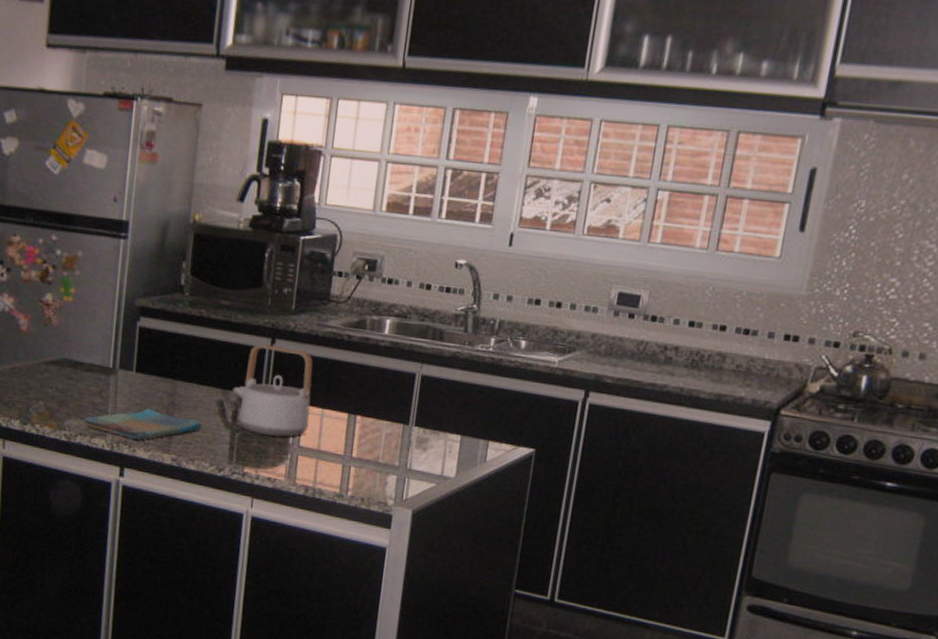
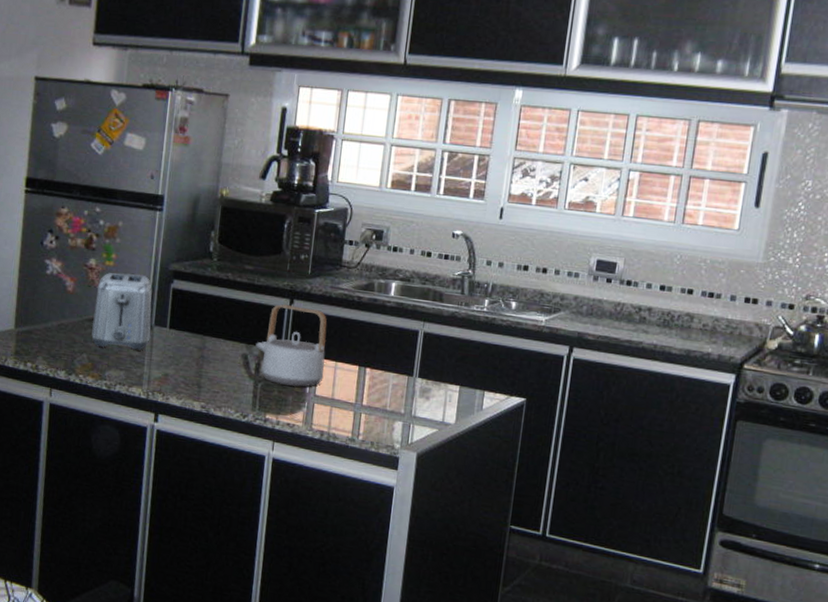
toaster: none [48,309,117,397] -> present [91,272,153,351]
dish towel: present [83,408,202,440] -> none [122,361,228,389]

